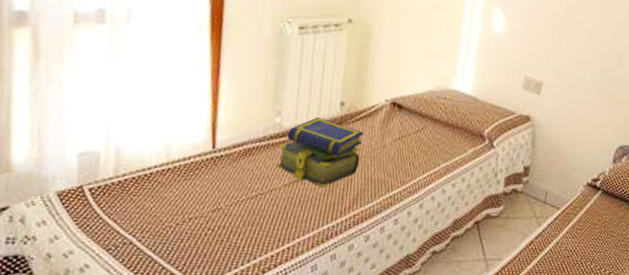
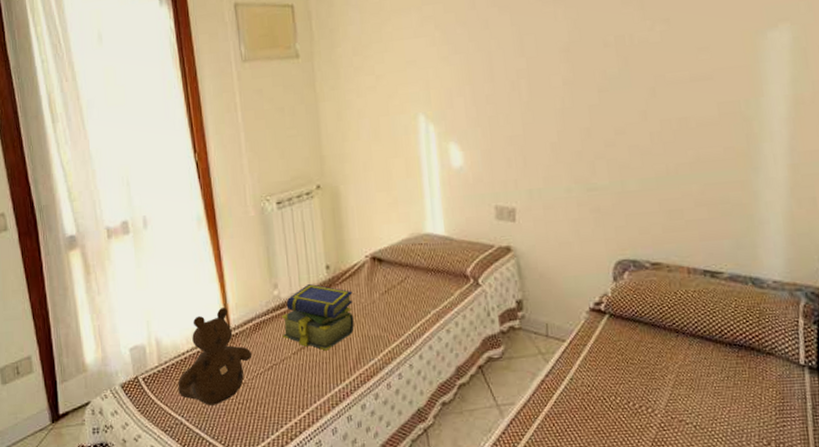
teddy bear: none [133,126,236,228] -> present [177,307,252,406]

